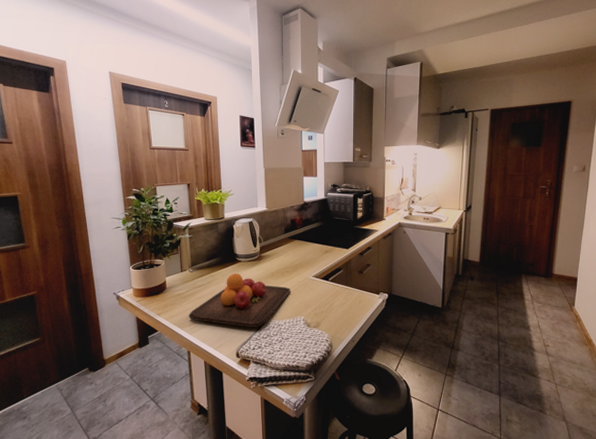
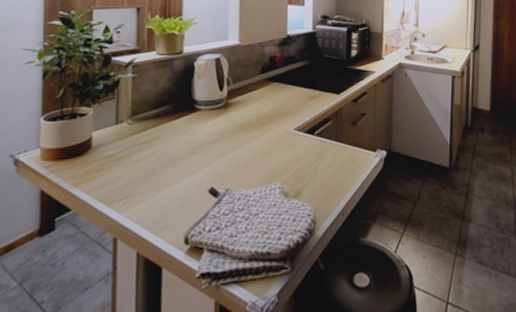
chopping board: present [189,273,291,327] -> none [120,125,265,200]

